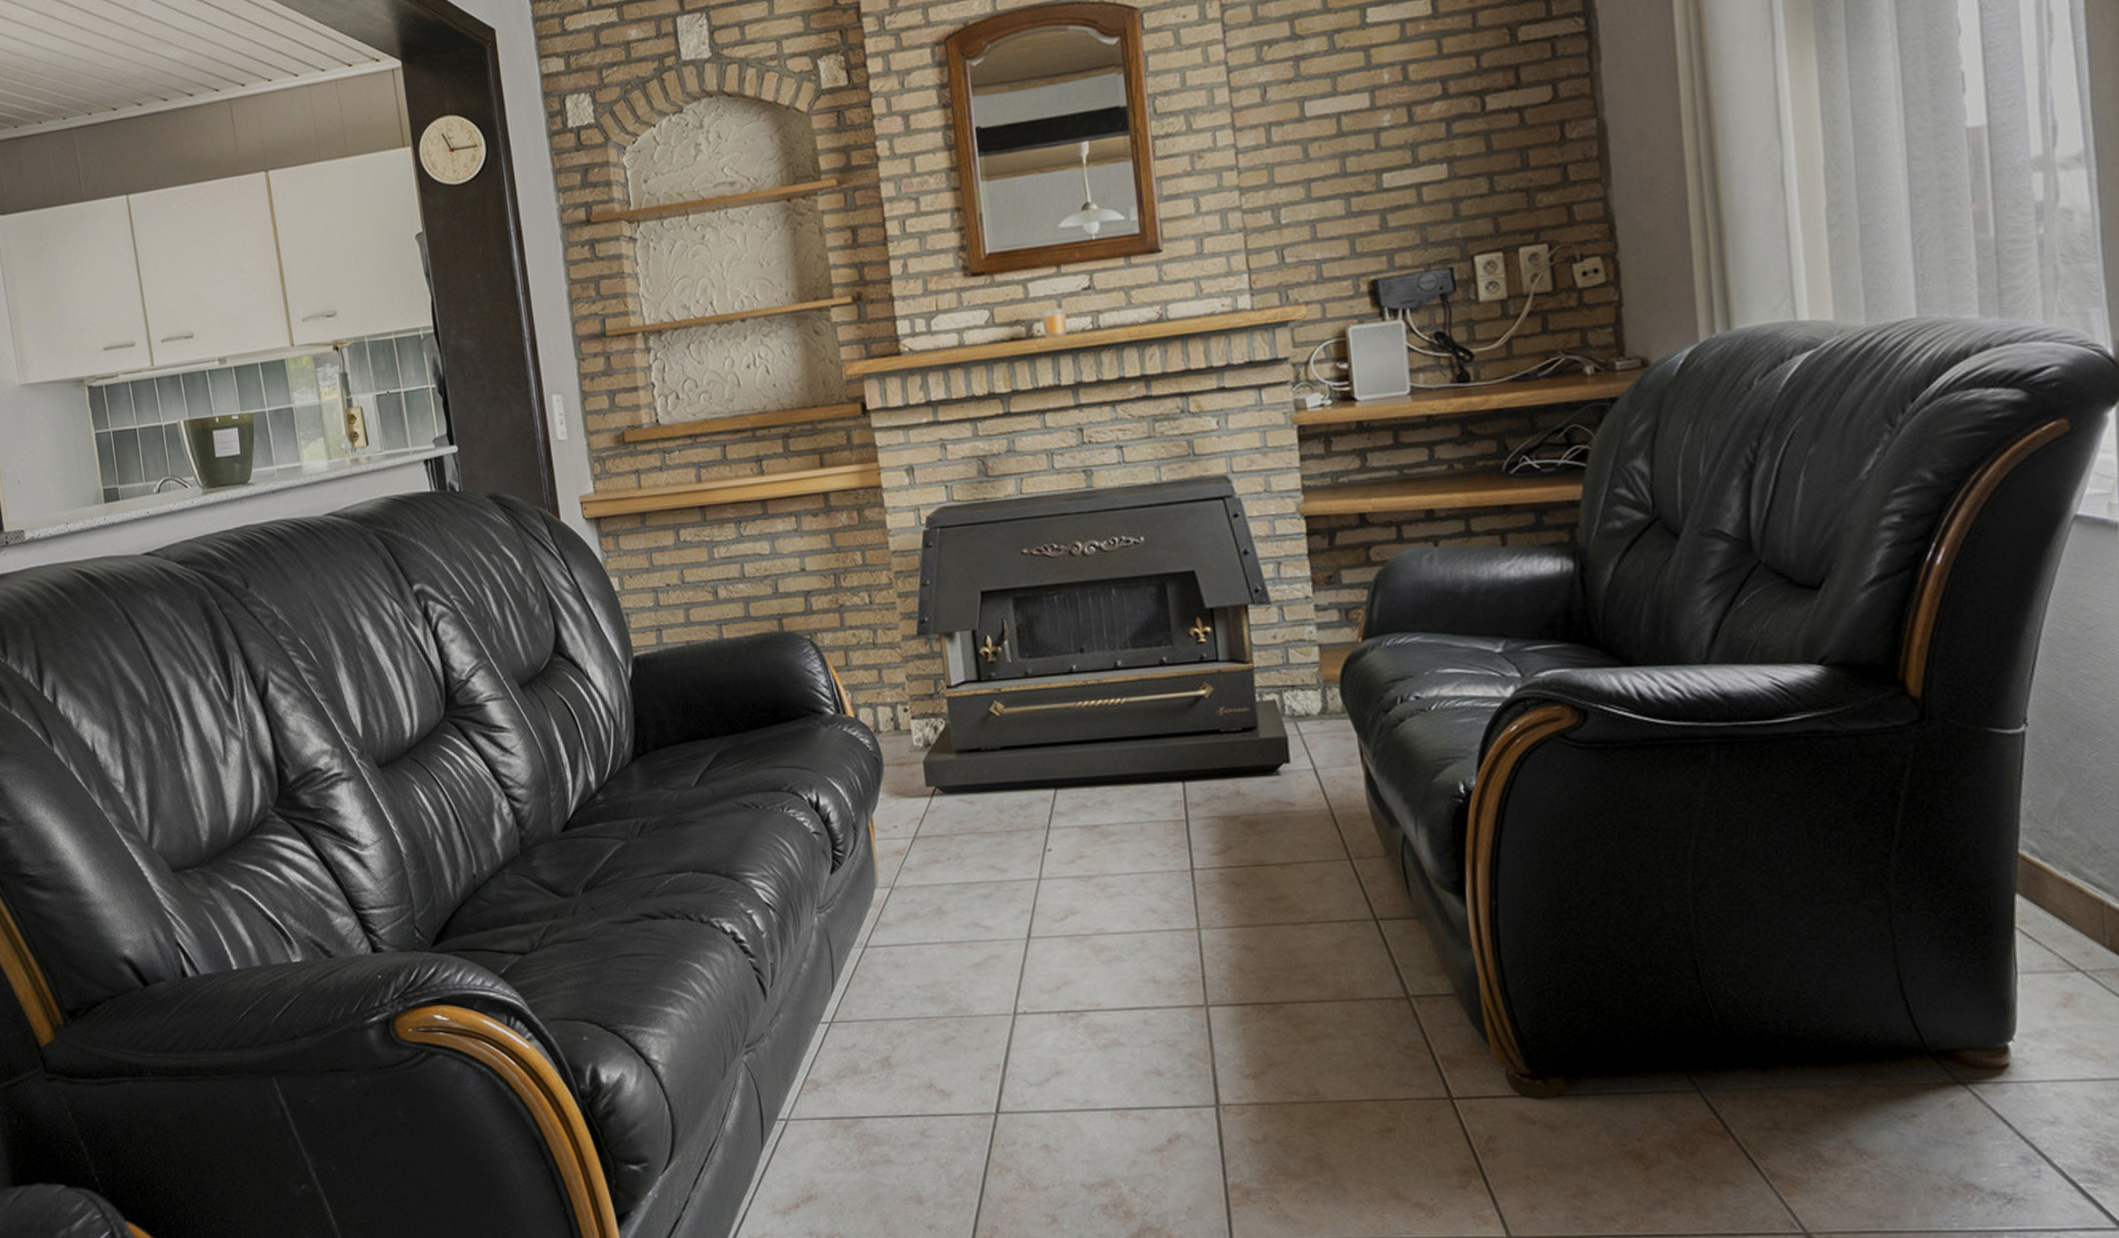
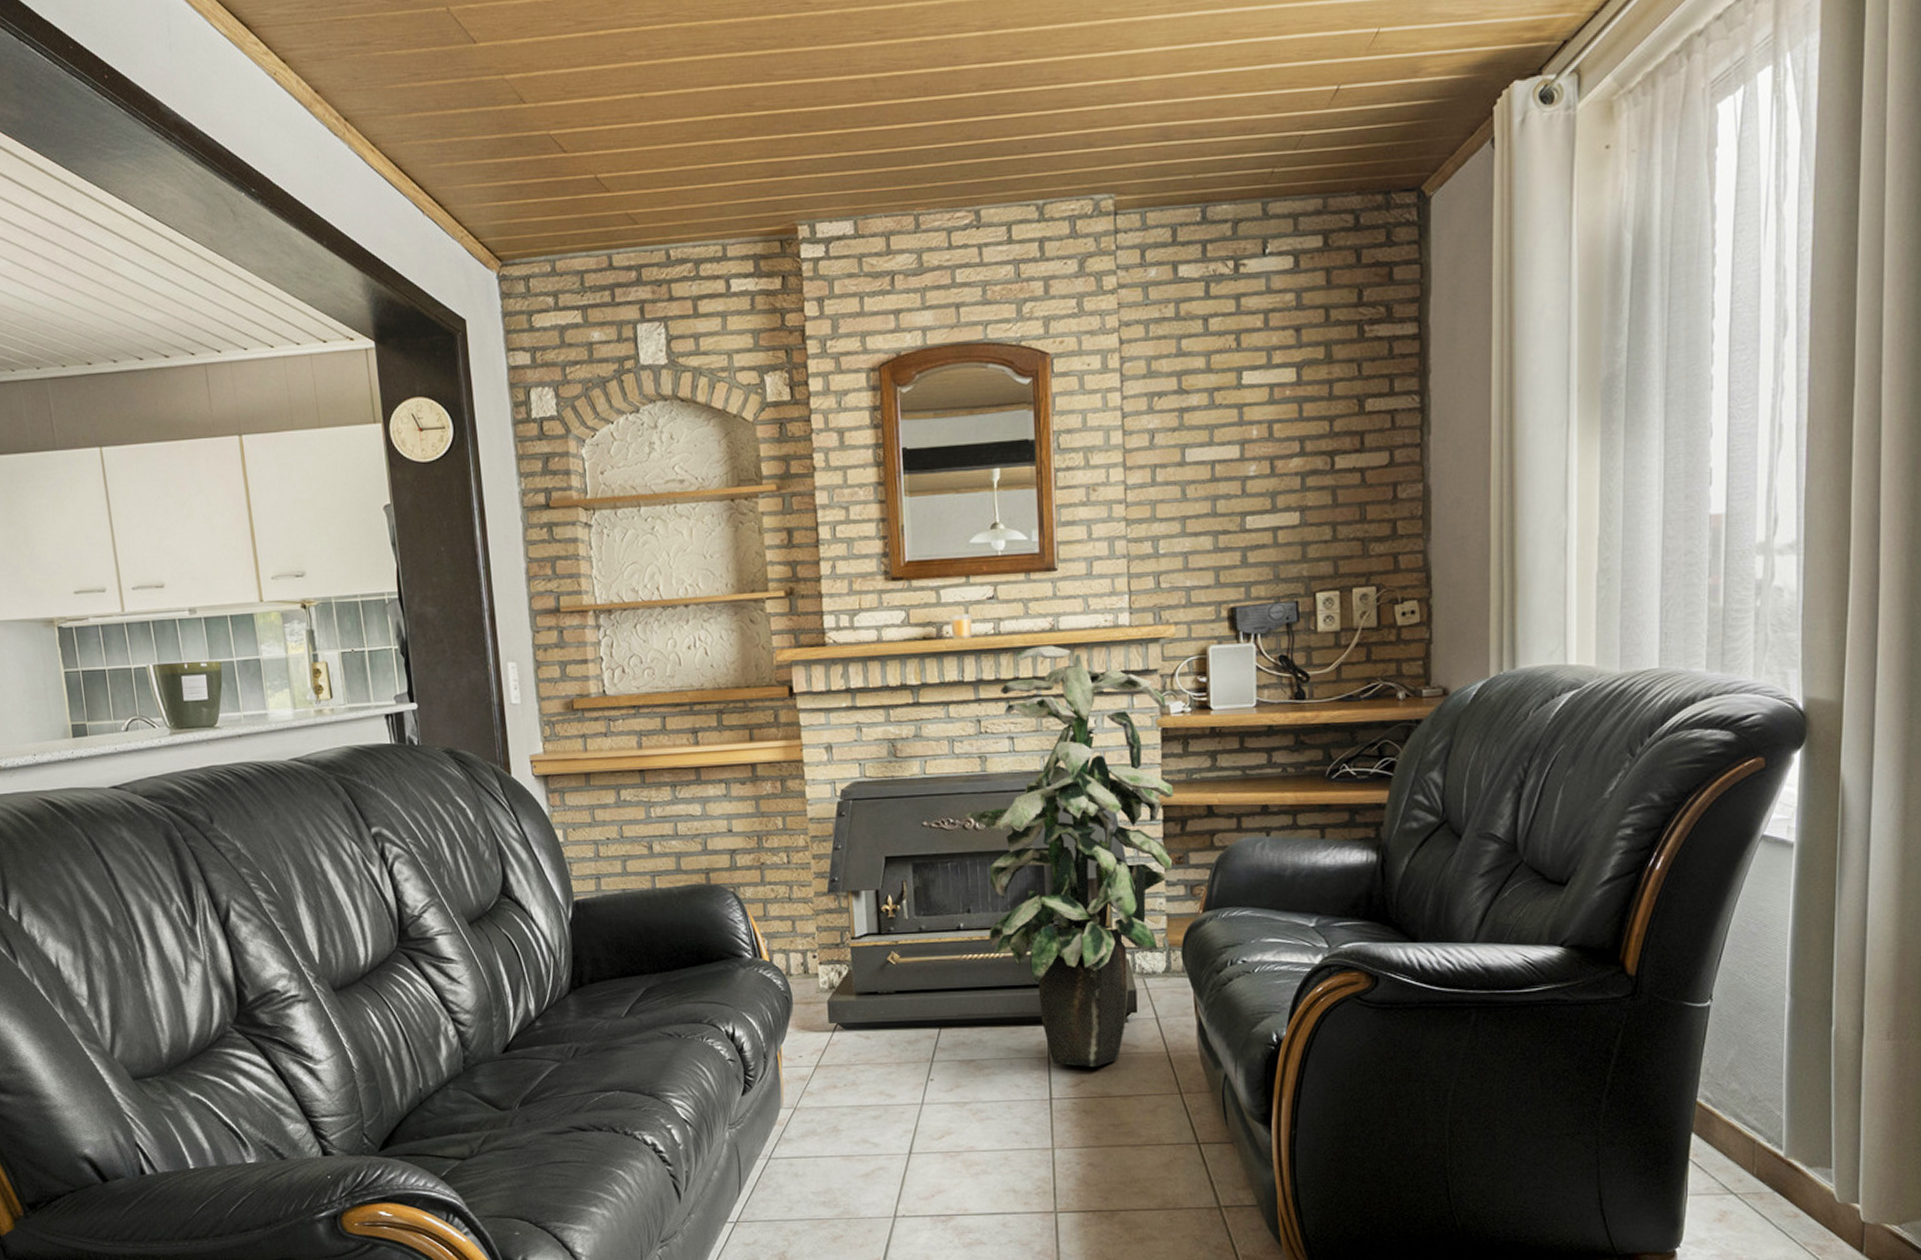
indoor plant: none [1071,338,1322,831] -> present [965,645,1174,1068]

